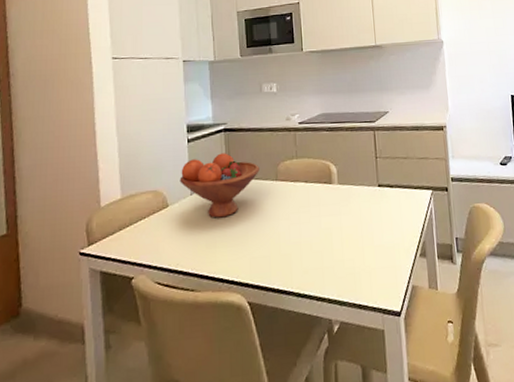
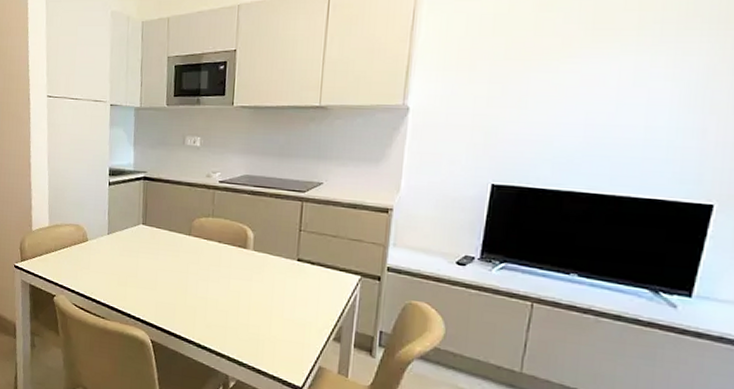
fruit bowl: present [180,153,260,218] -> none [99,200,174,261]

